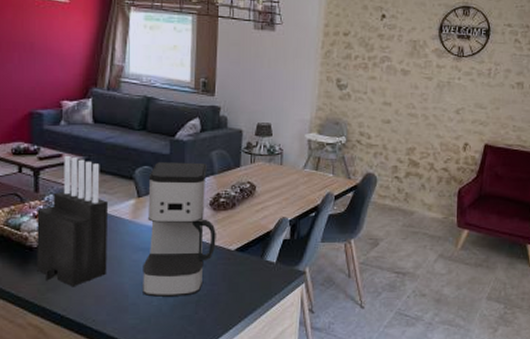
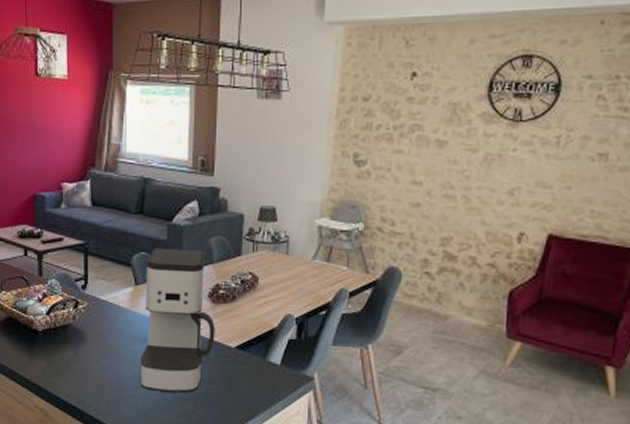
knife block: present [37,155,109,287] -> none [41,239,107,374]

